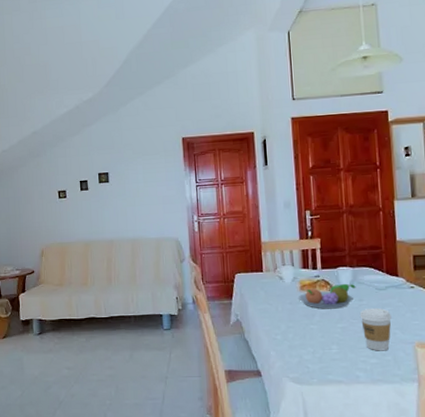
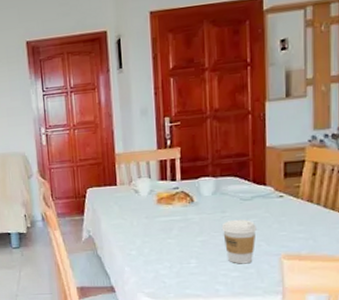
fruit bowl: present [298,283,356,309] -> none [155,194,219,223]

